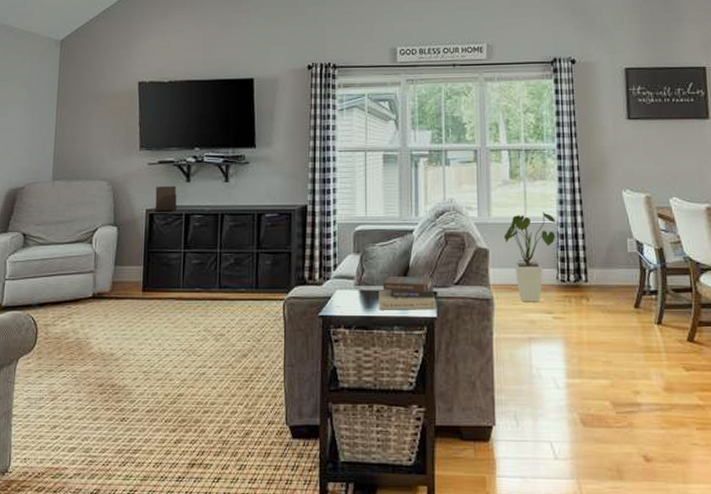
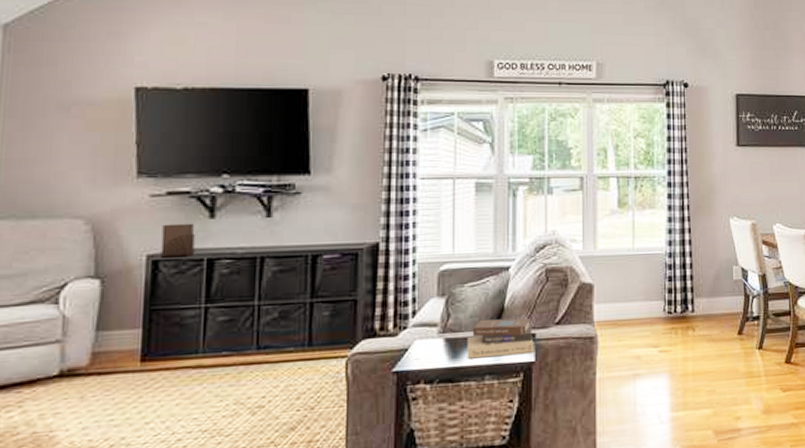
house plant: present [503,212,557,302] -> none [609,242,665,338]

